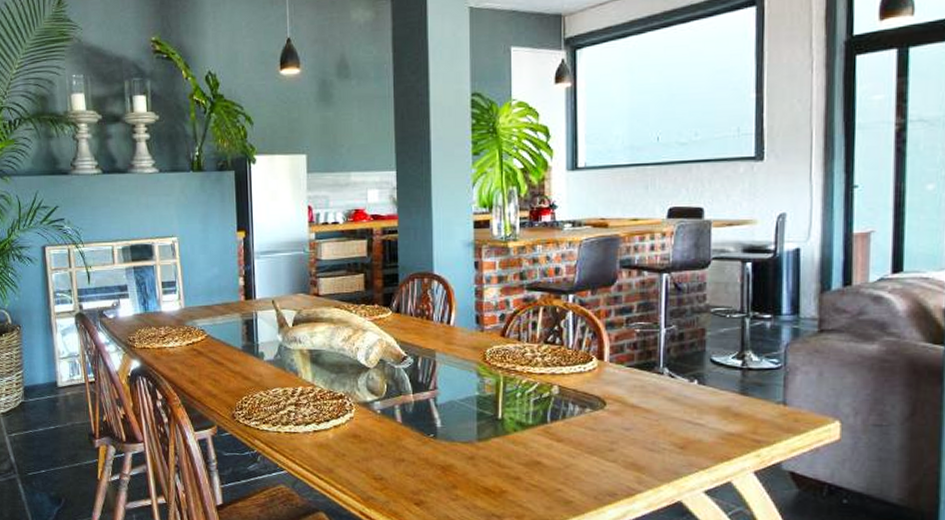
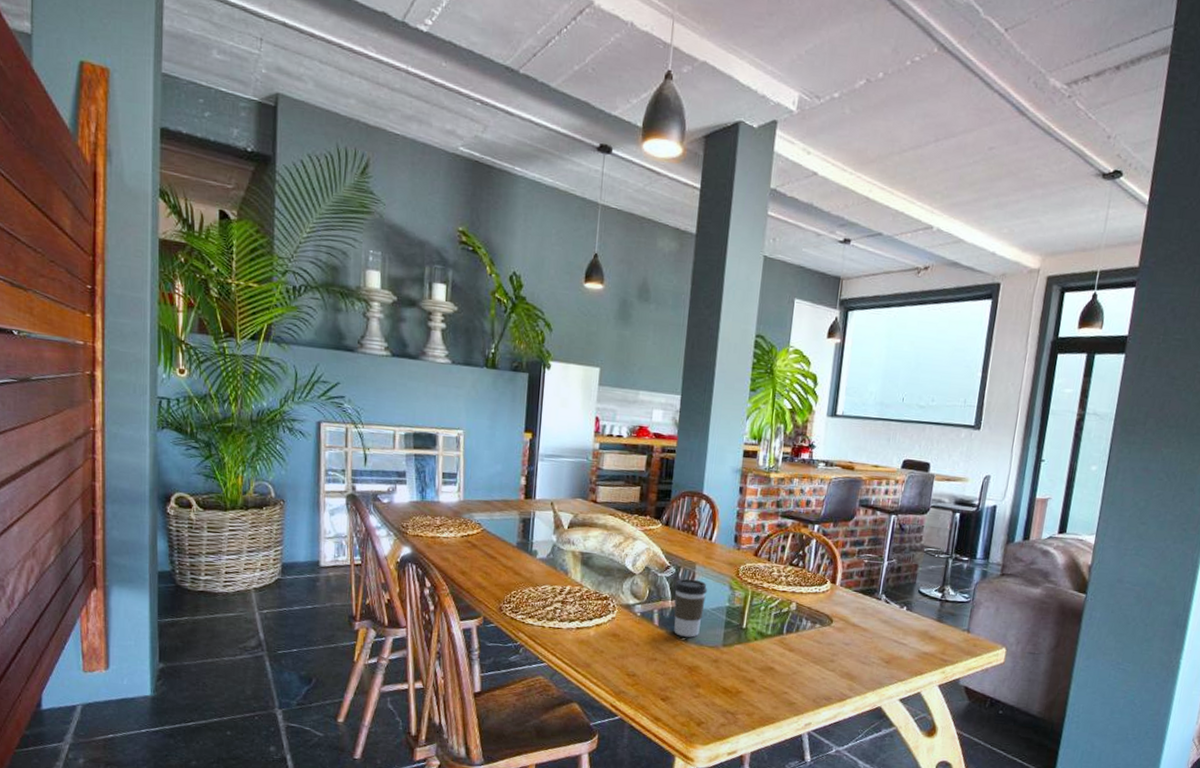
coffee cup: none [413,368,452,433] -> present [673,578,708,637]

